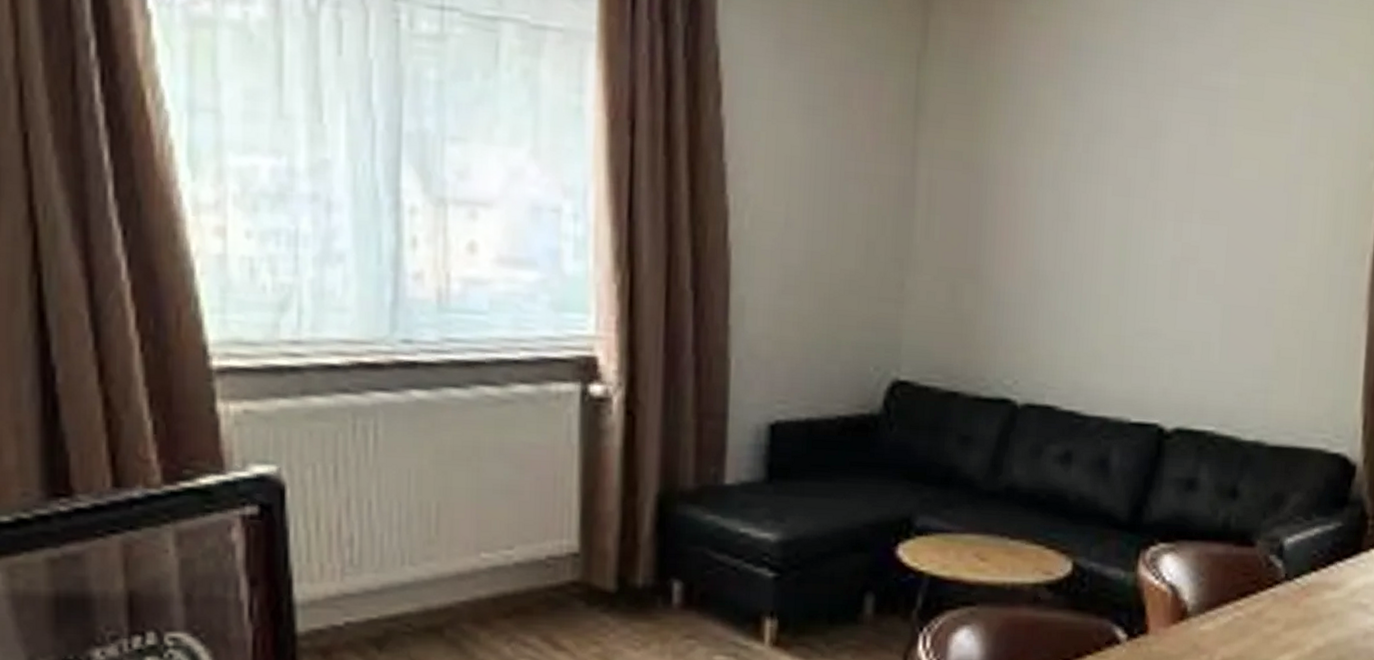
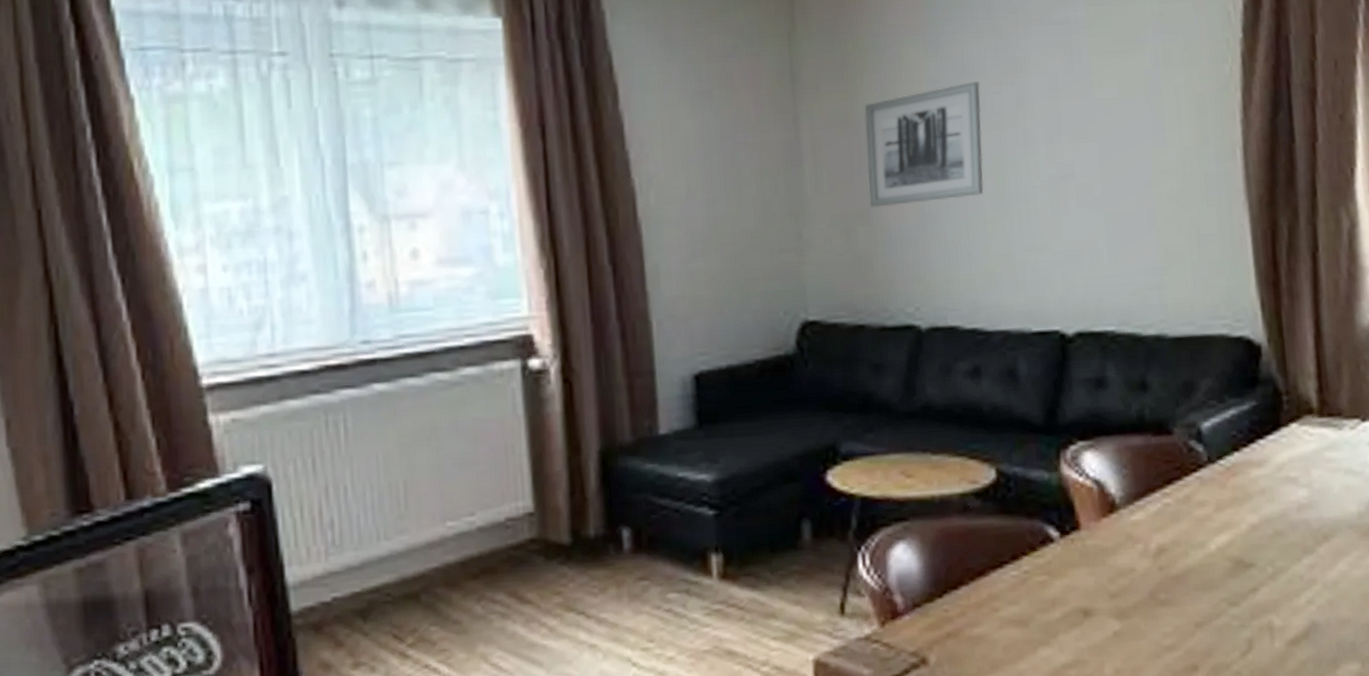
wall art: none [981,139,1115,268] -> present [864,82,984,208]

